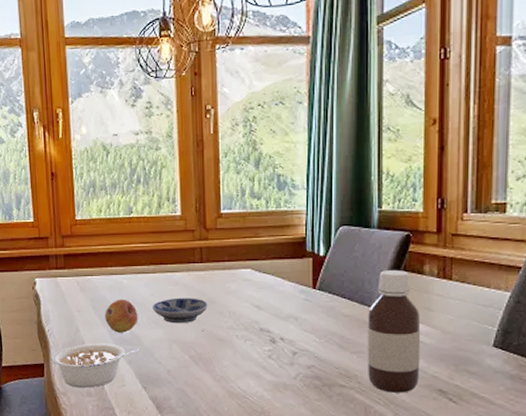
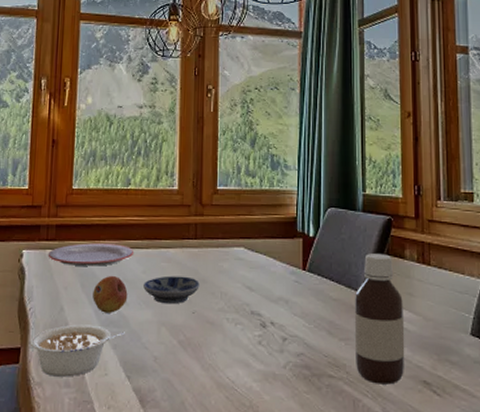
plate: none [59,270,142,291] -> present [48,243,134,266]

